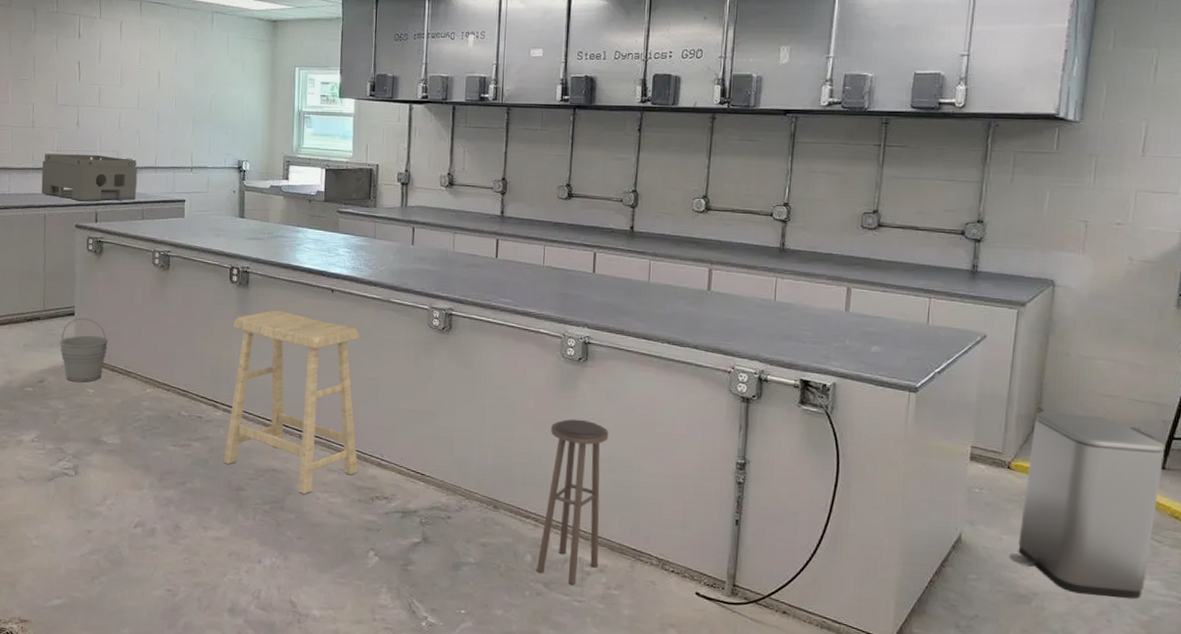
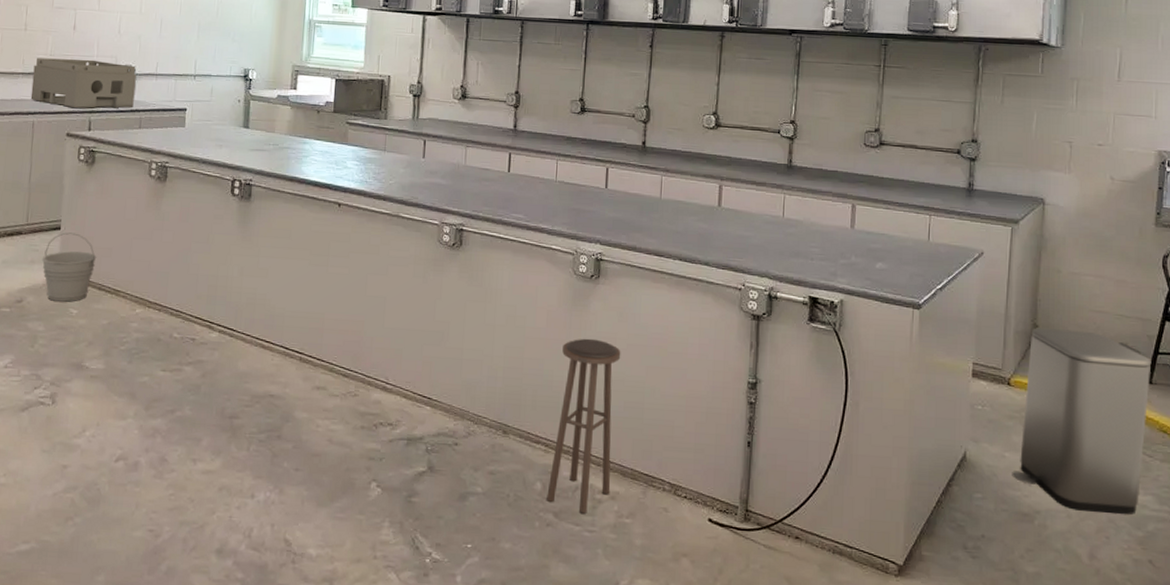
stool: present [224,310,360,494] -> none [217,224,367,422]

